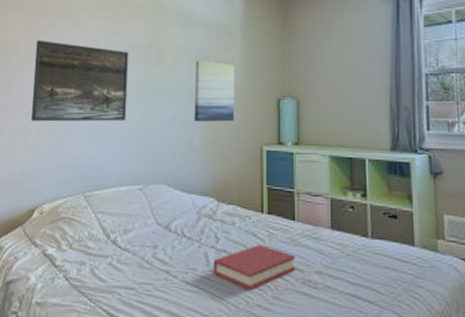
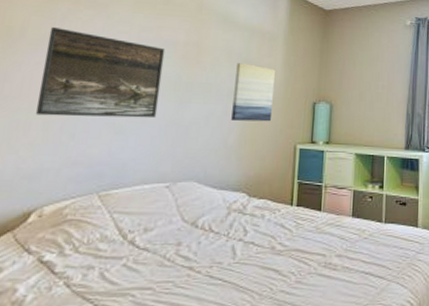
hardback book: present [213,244,295,291] -> none [239,234,319,278]

